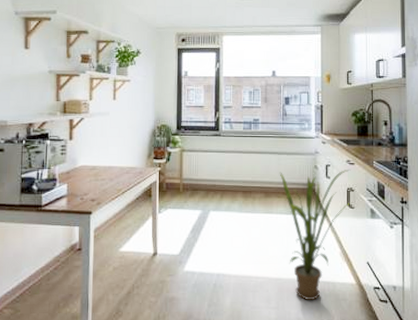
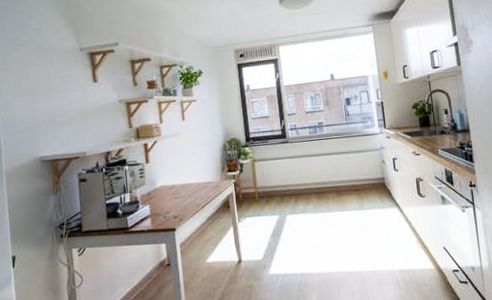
house plant: present [279,170,352,300] -> none [348,160,423,289]

